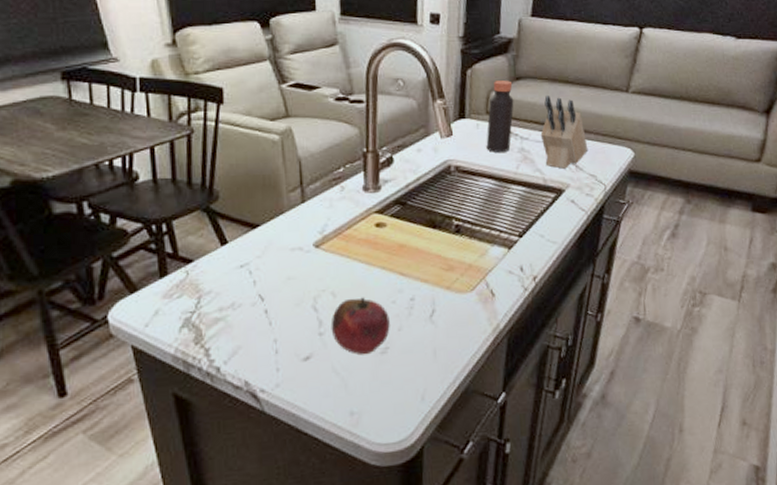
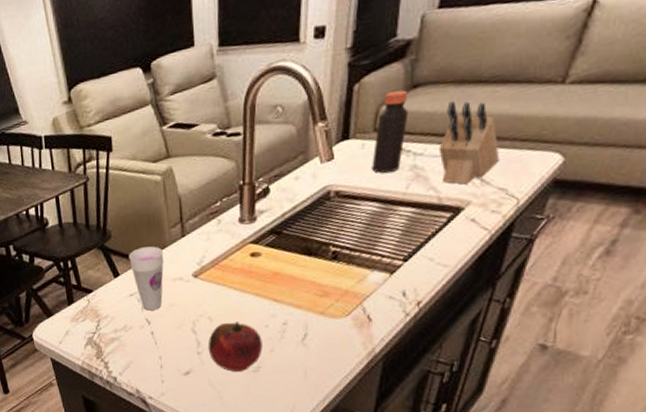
cup: none [240,211,282,285] -> present [129,246,164,311]

